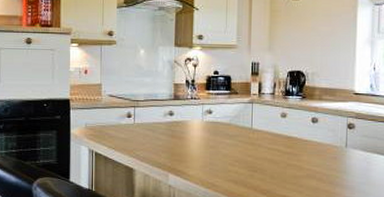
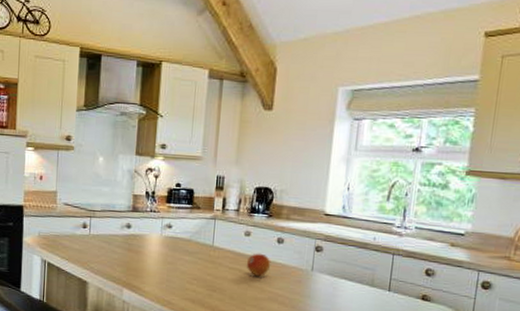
fruit: none [284,133,307,155] -> present [246,253,271,276]

